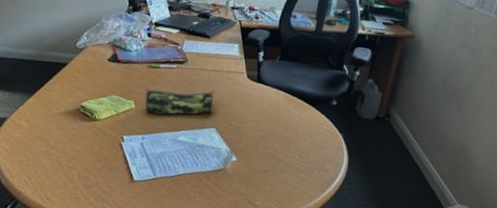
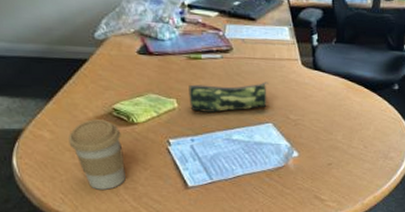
coffee cup: none [40,114,84,177] -> present [69,119,126,190]

